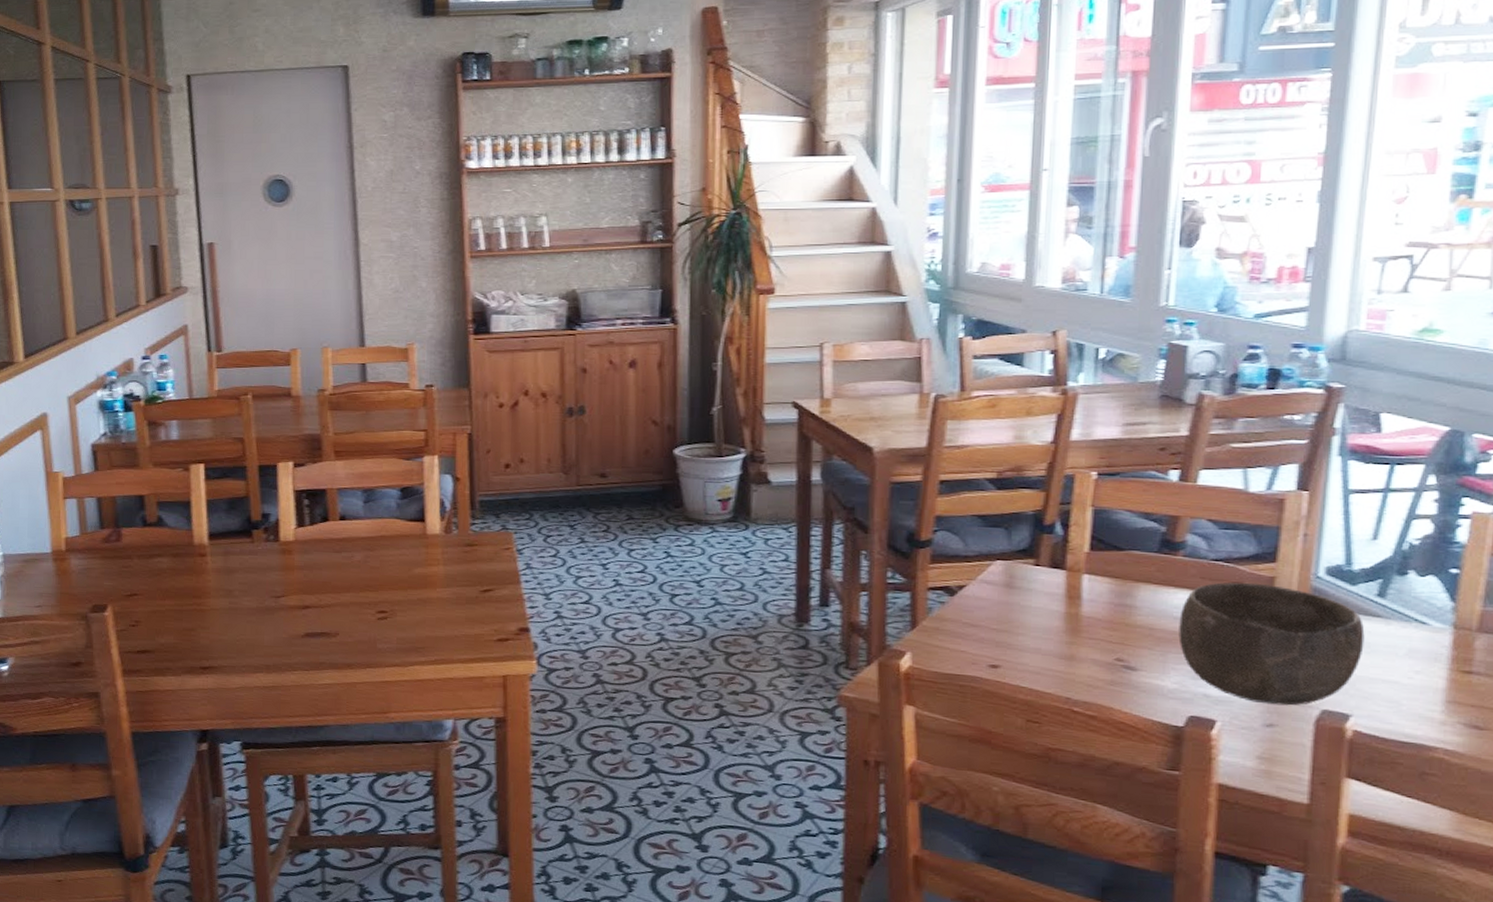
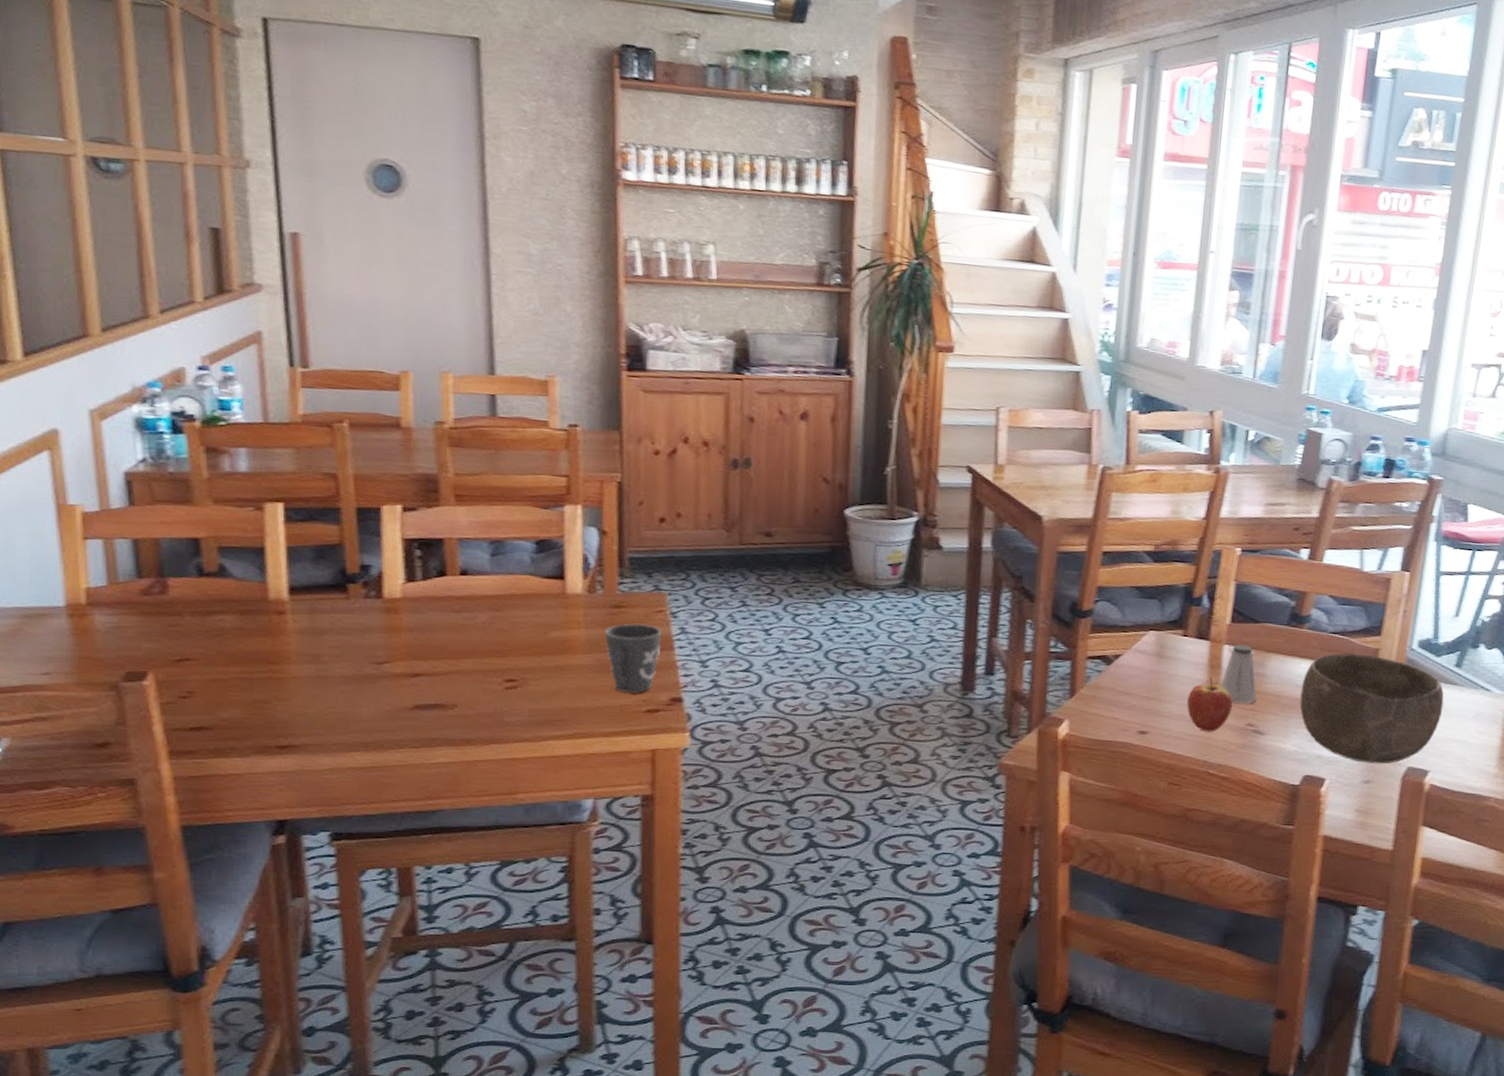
mug: none [460,560,509,624] -> present [605,623,661,693]
fruit: none [1043,608,1097,667] -> present [1187,677,1233,732]
saltshaker: none [1081,573,1126,637] -> present [1220,644,1257,704]

